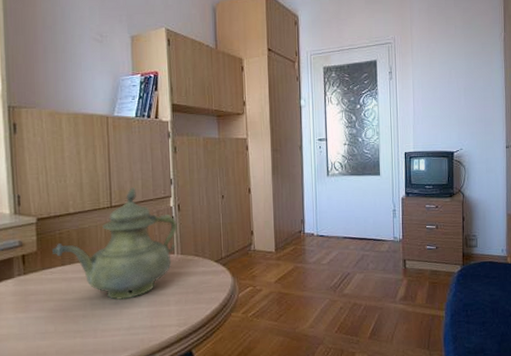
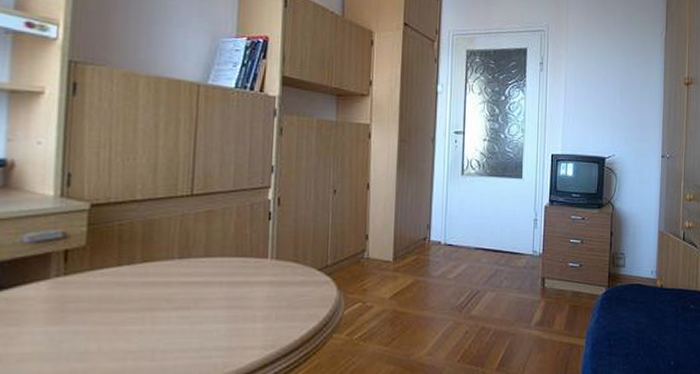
teapot: present [52,187,177,300] -> none [107,173,275,313]

